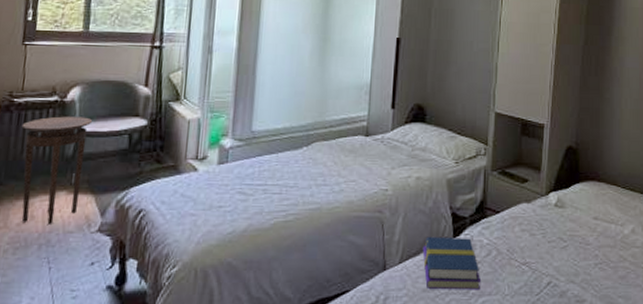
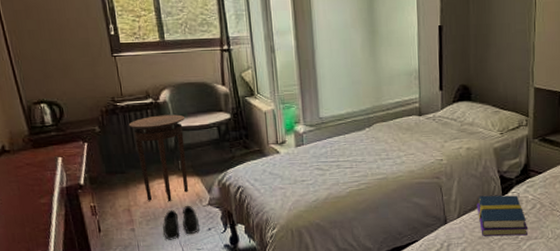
boots: none [32,230,81,276] -> present [163,205,199,240]

